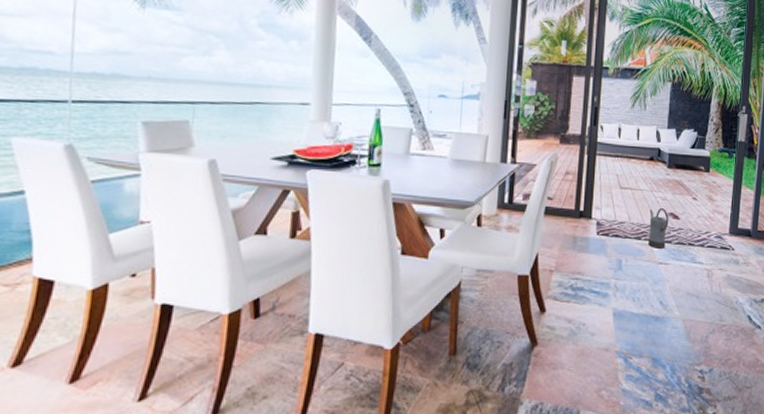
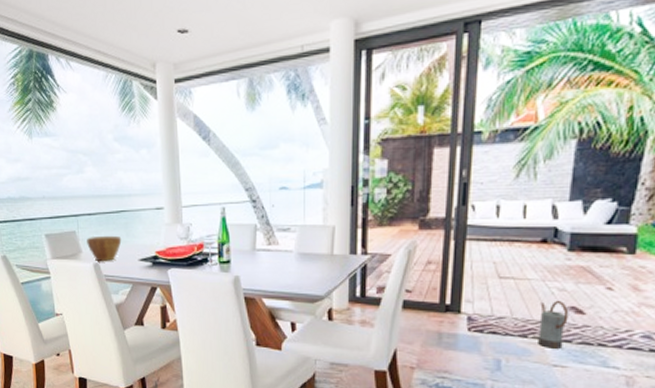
bowl: none [203,128,252,158] -> present [87,235,122,261]

